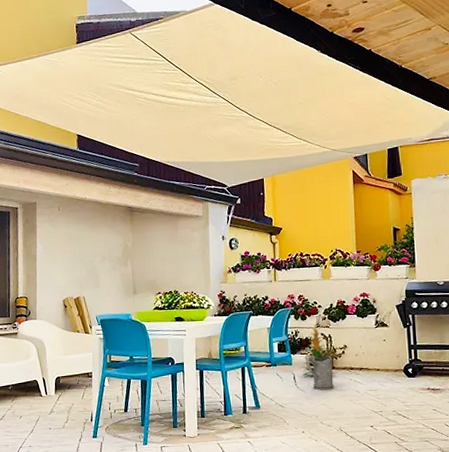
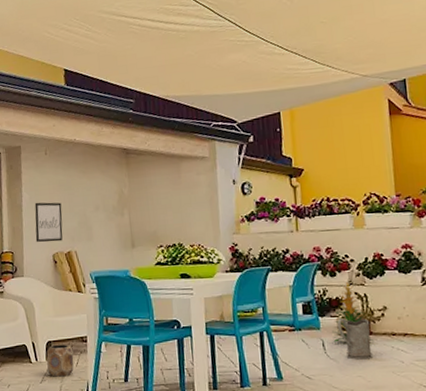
wall art: none [48,253,73,289] -> present [34,202,63,243]
planter: none [55,380,80,409] -> present [46,345,74,377]

